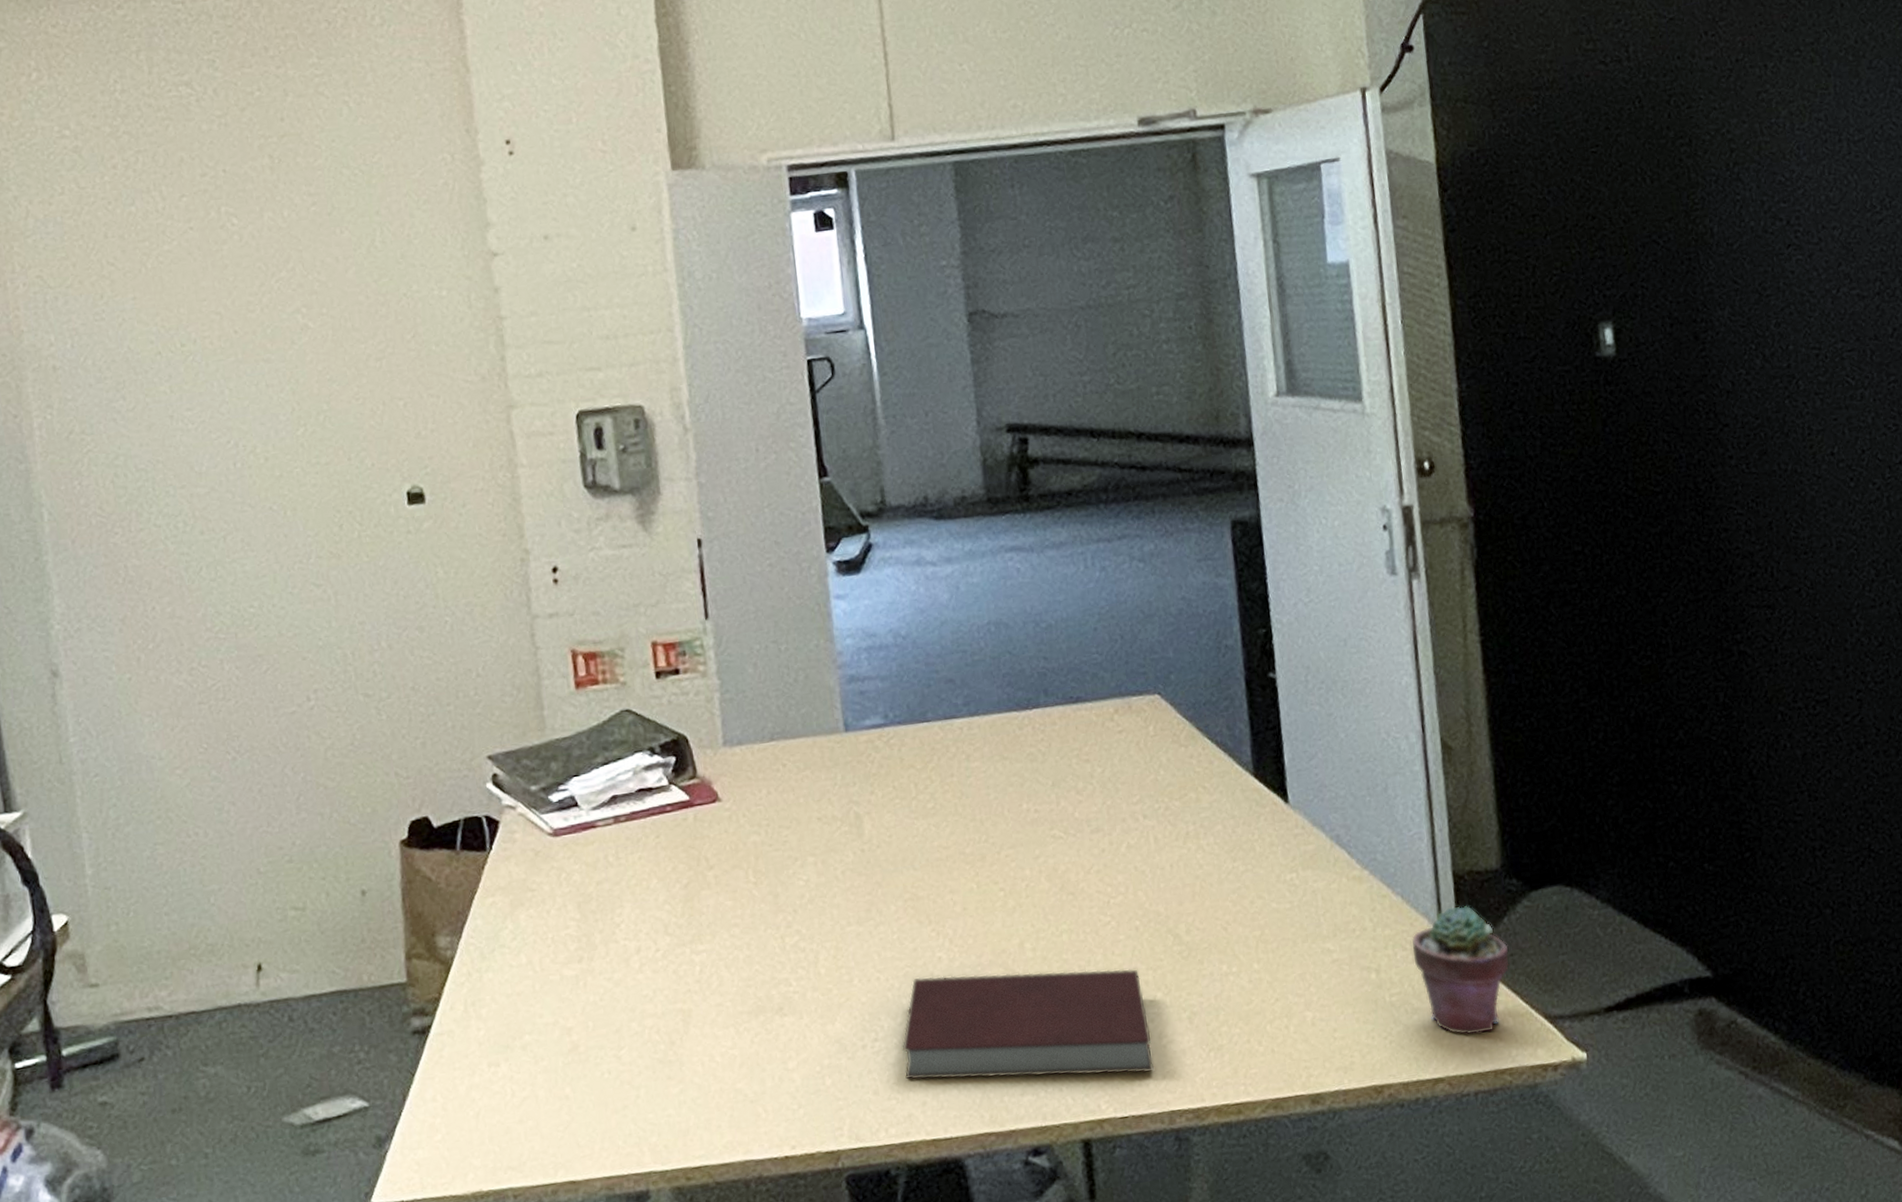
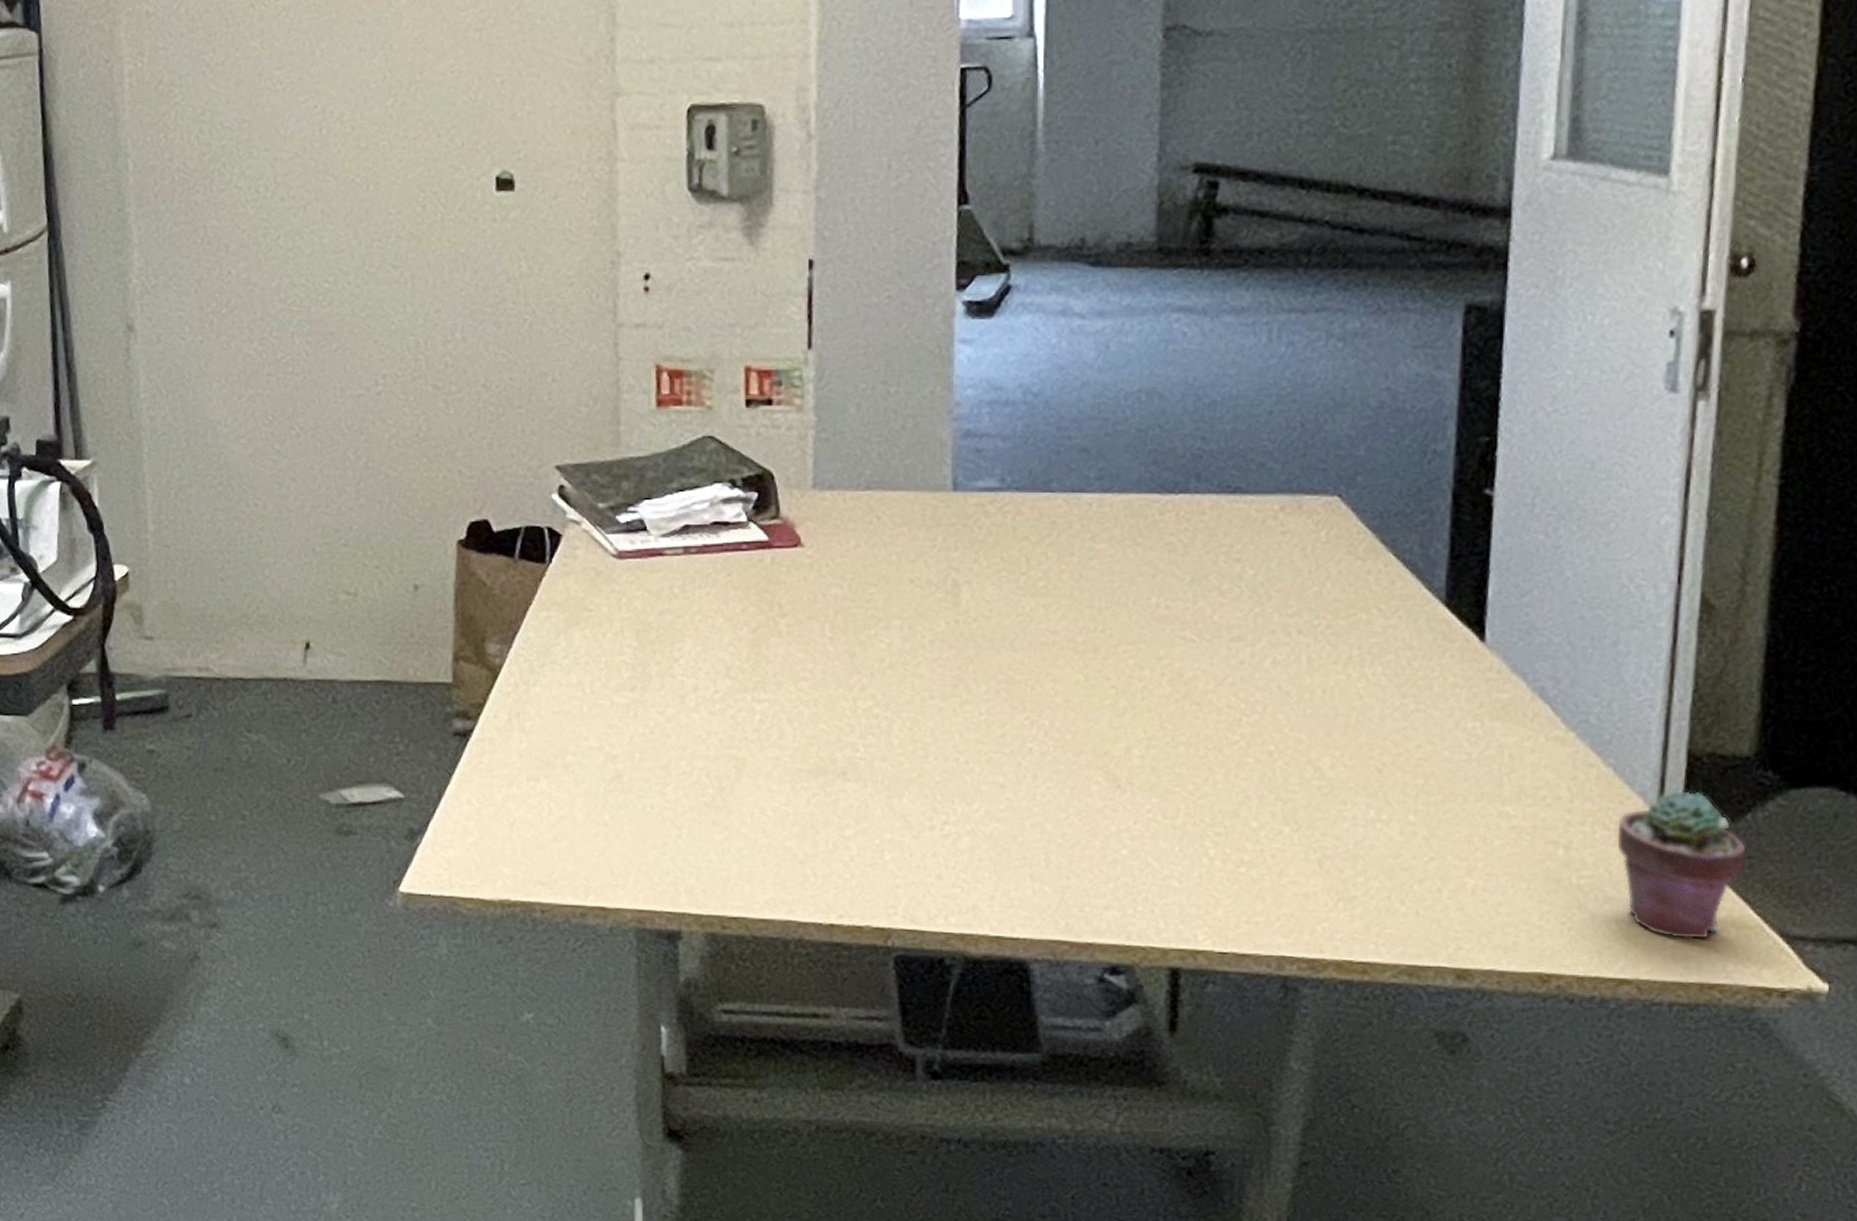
notebook: present [902,968,1155,1080] -> none [974,765,1269,911]

